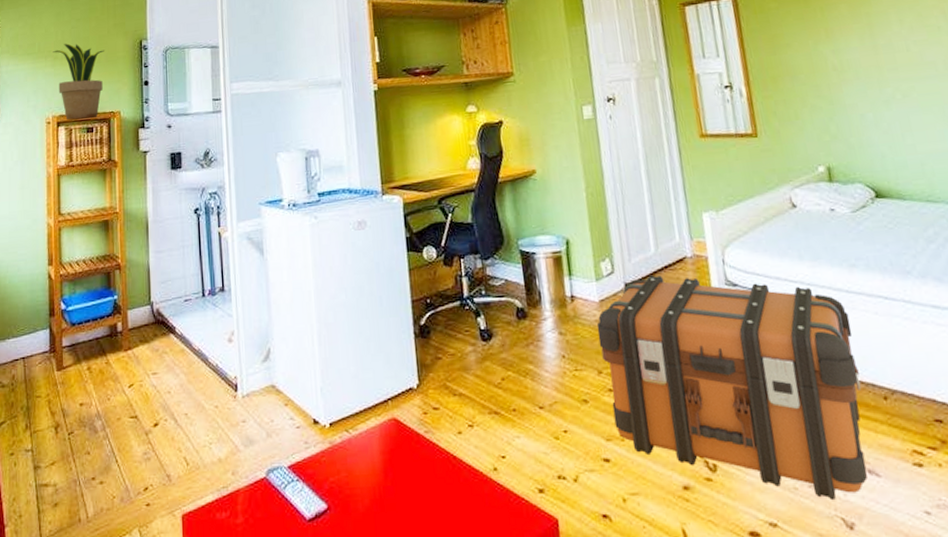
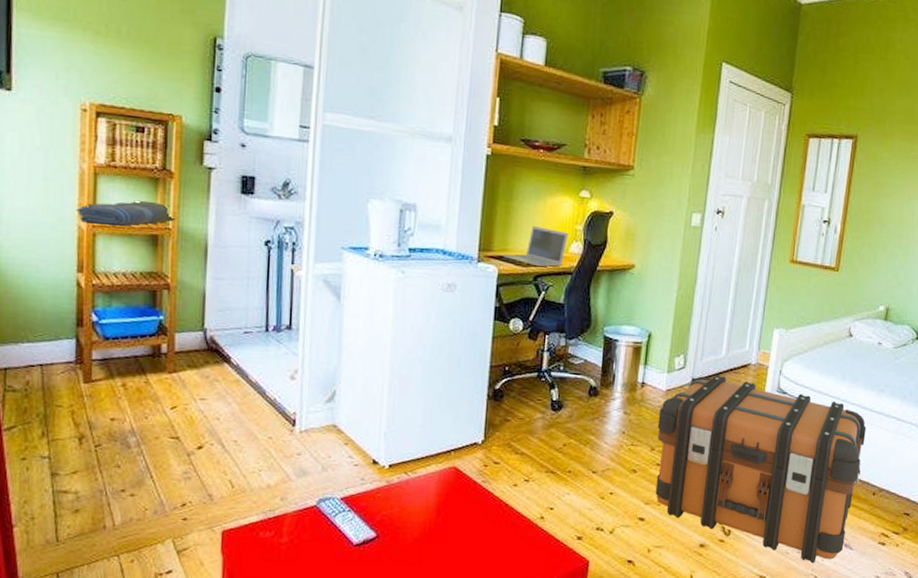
towel: none [45,191,123,220] -> present [76,200,178,226]
potted plant: present [53,43,104,120] -> none [94,18,165,118]
laptop: none [405,149,464,190] -> present [503,225,569,267]

